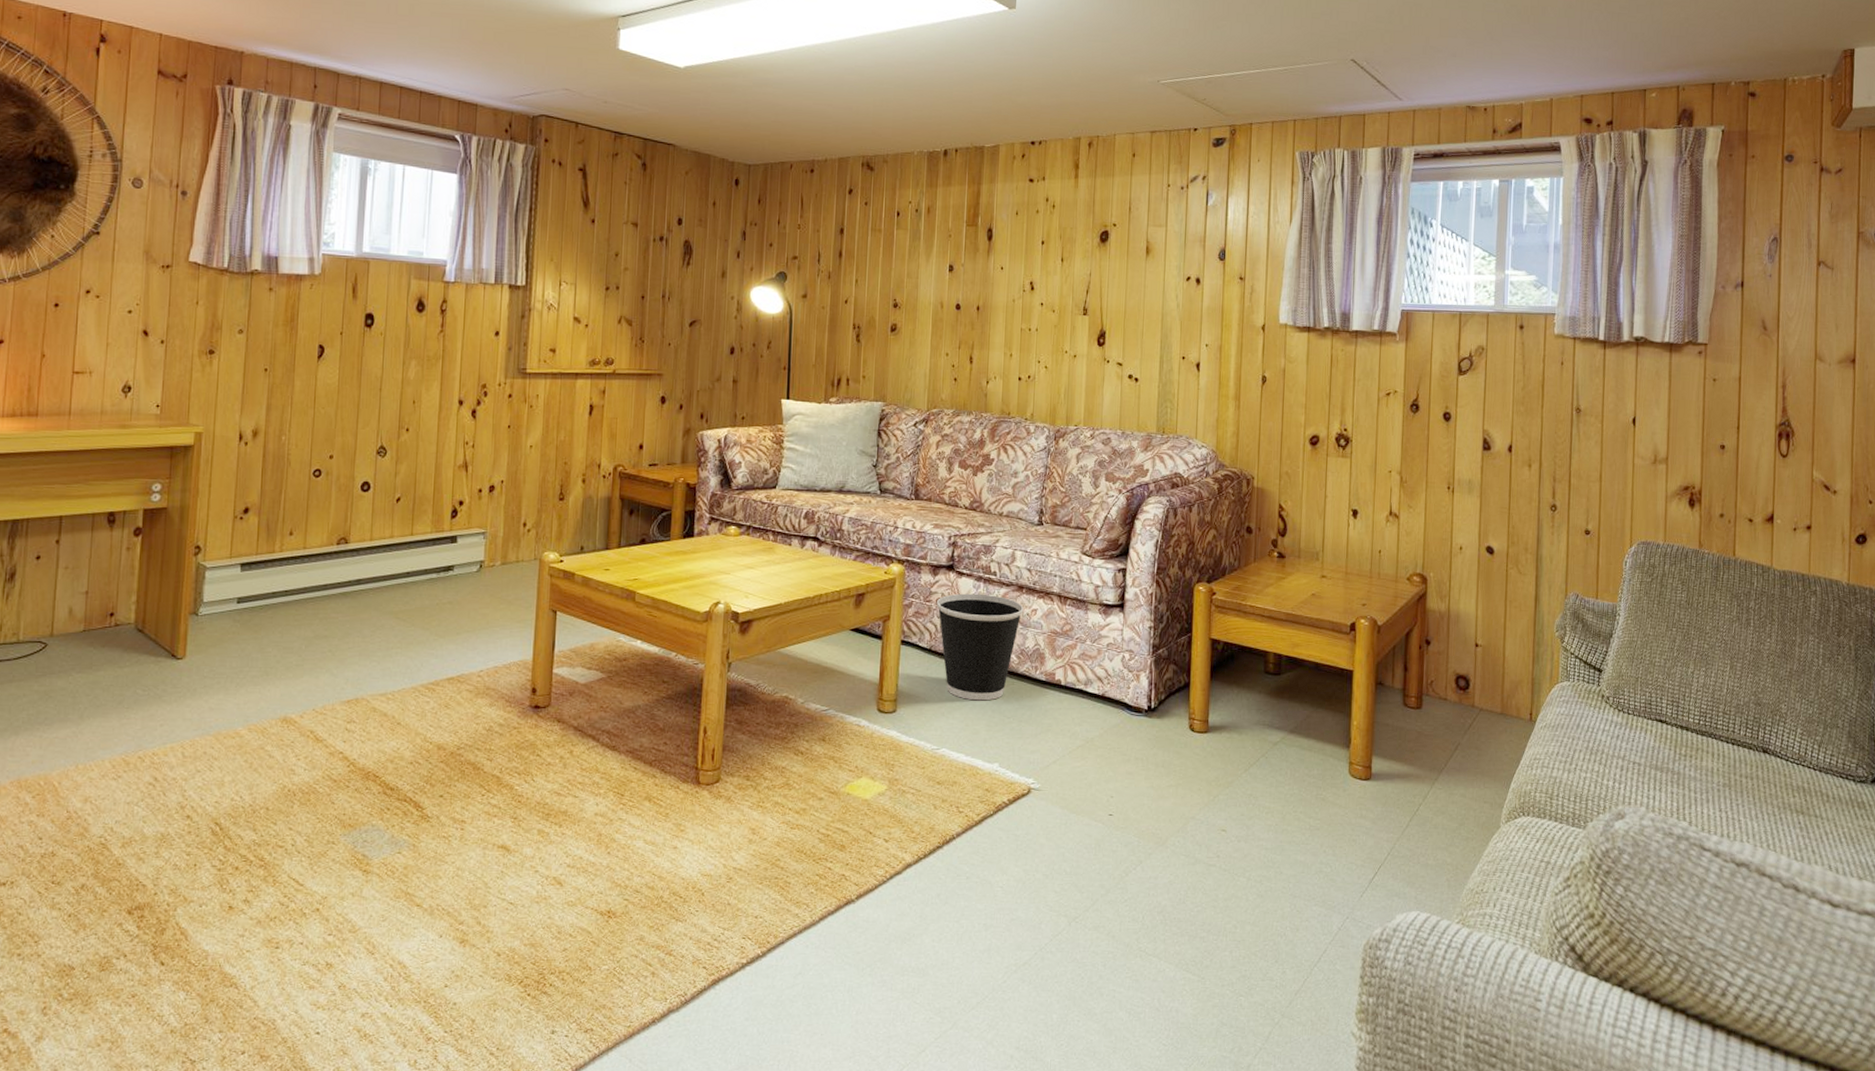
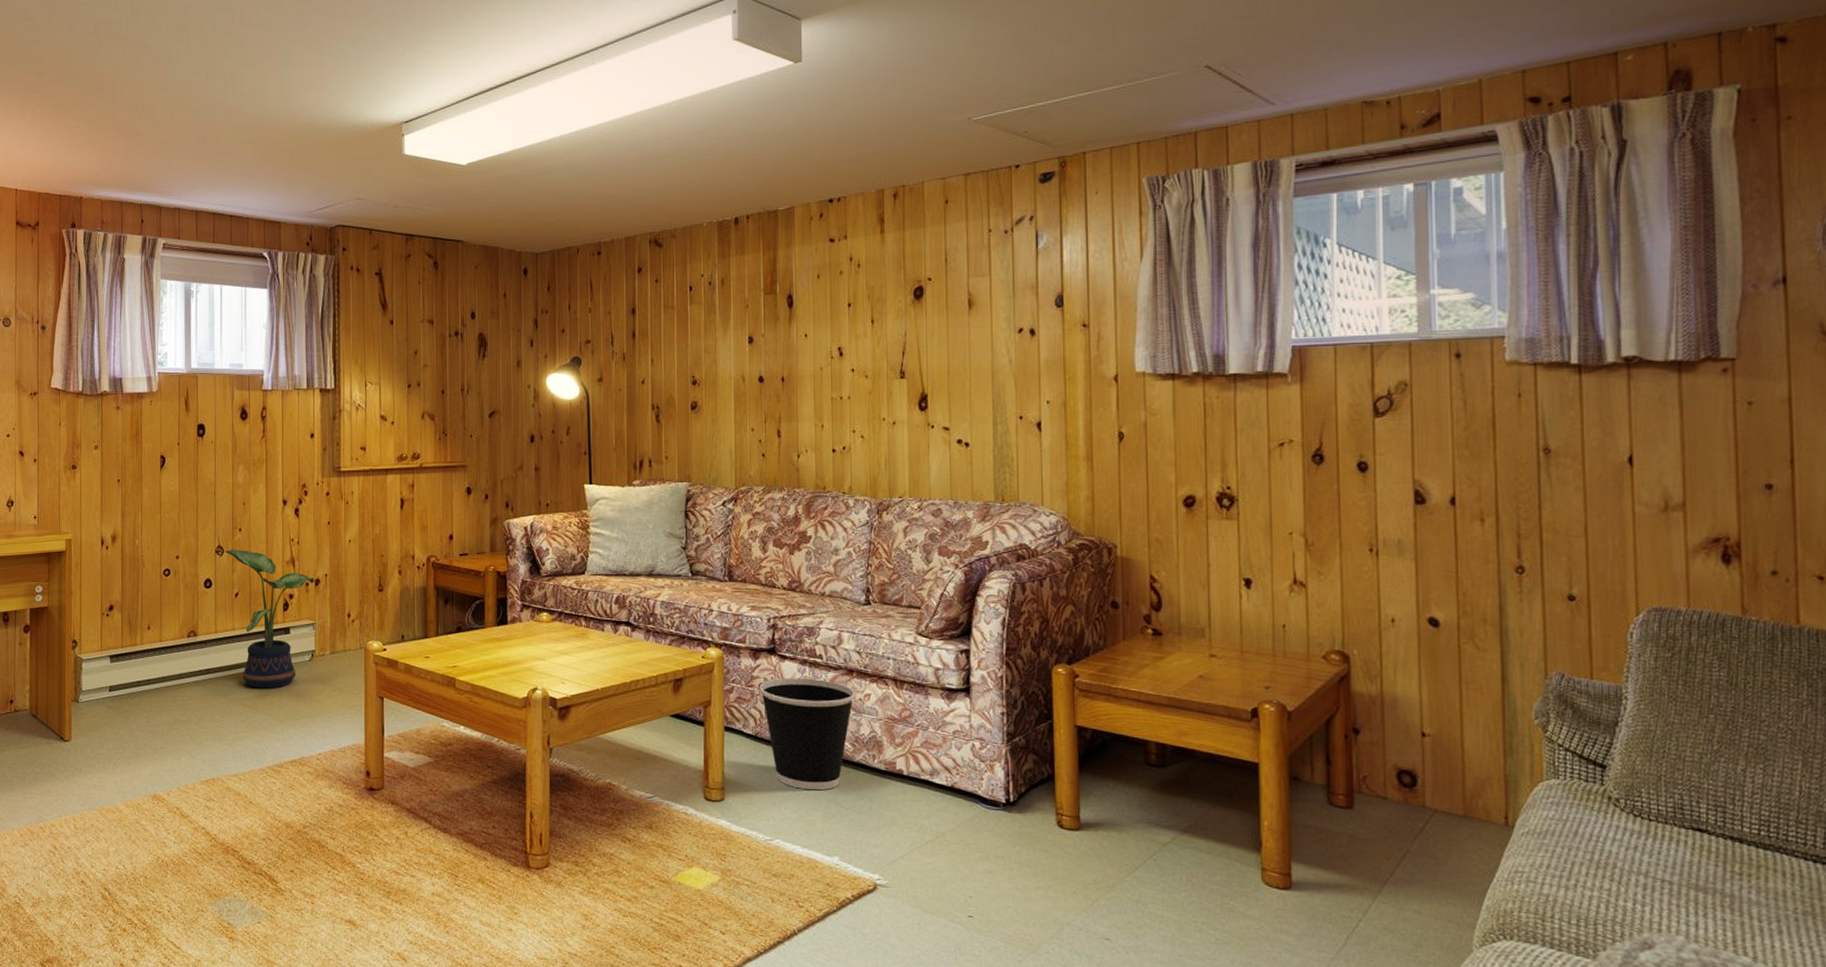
potted plant: none [388,450,490,601] -> present [225,549,315,689]

